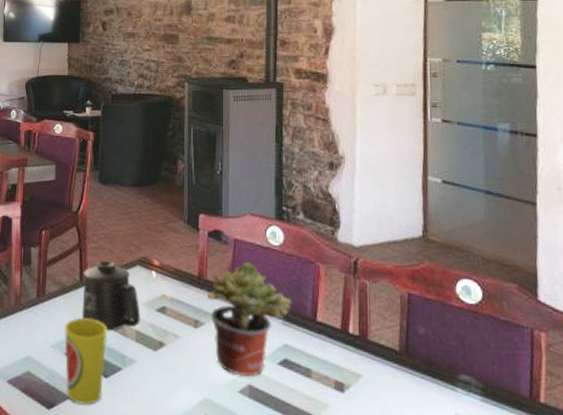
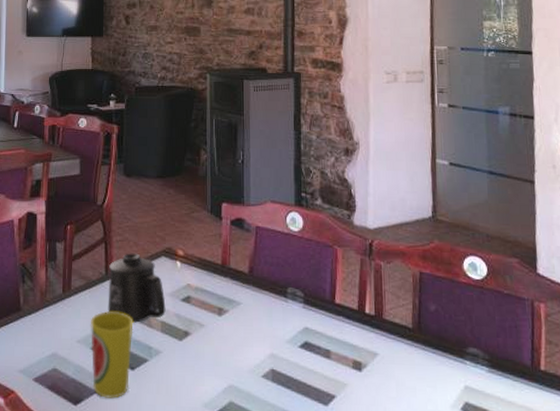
potted plant: present [207,262,292,377] -> none [231,249,312,361]

